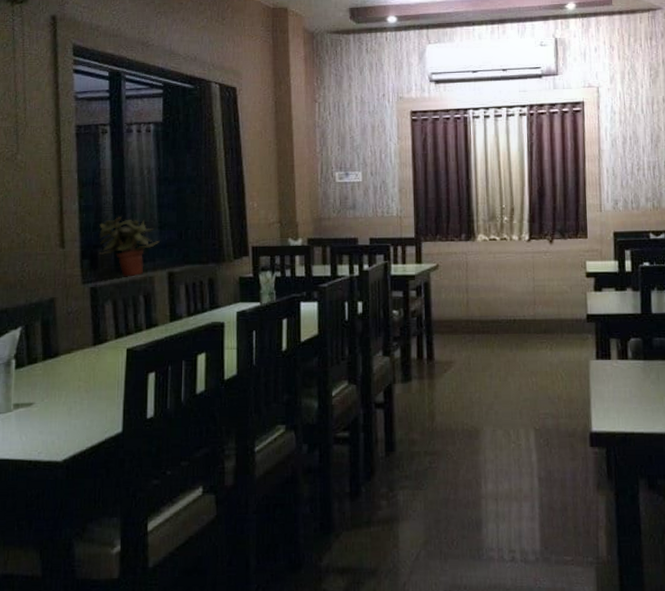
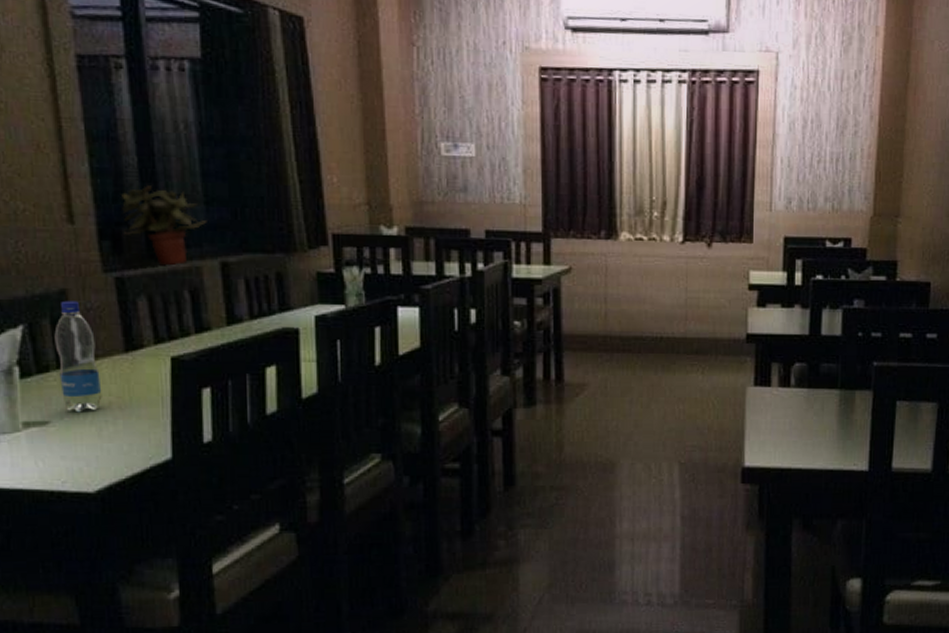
bottle: none [43,306,74,395] -> present [54,300,102,413]

